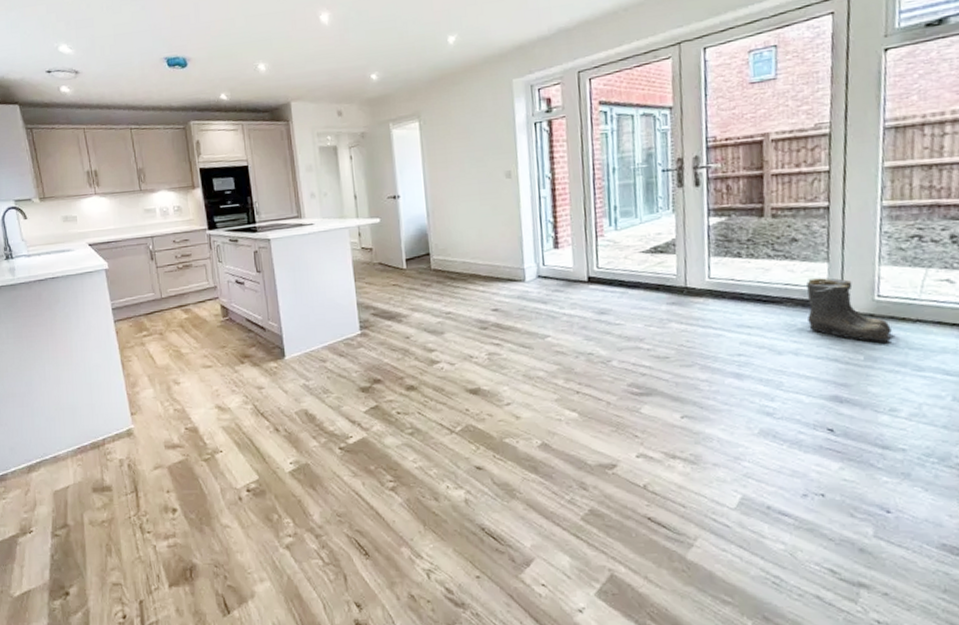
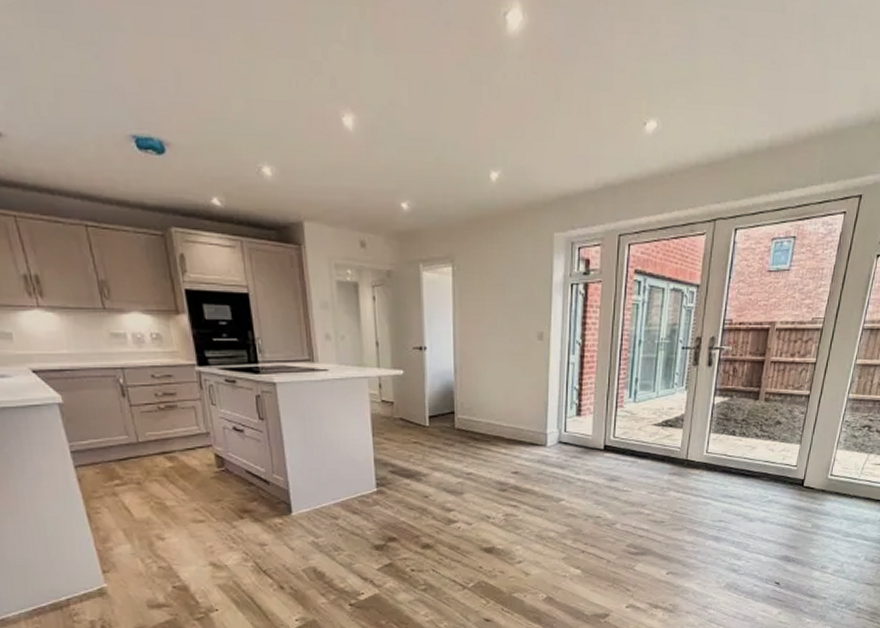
boots: present [806,278,893,344] -> none [776,457,835,514]

